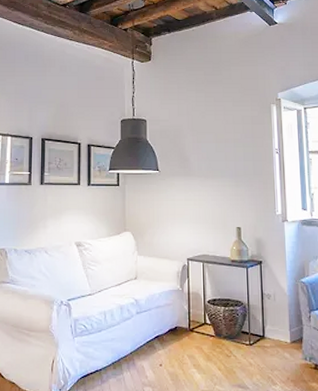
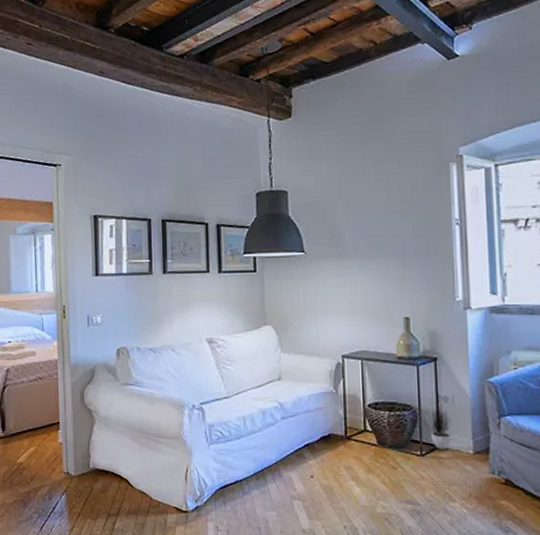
potted plant: none [256,301,290,339] -> present [430,405,473,449]

